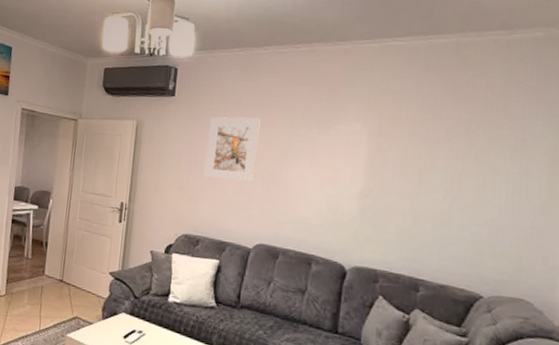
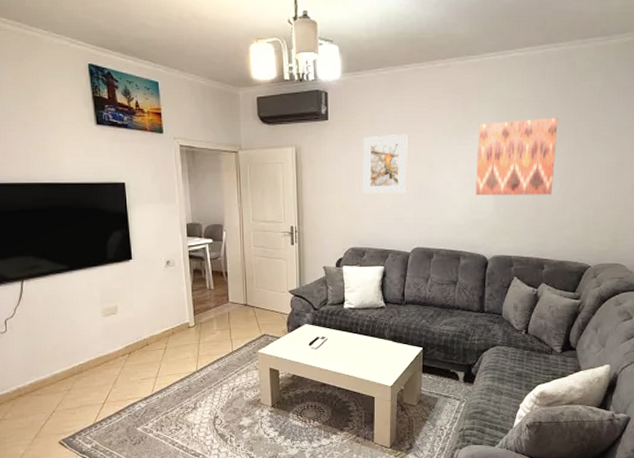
wall art: none [335,114,444,203] -> present [475,117,558,196]

